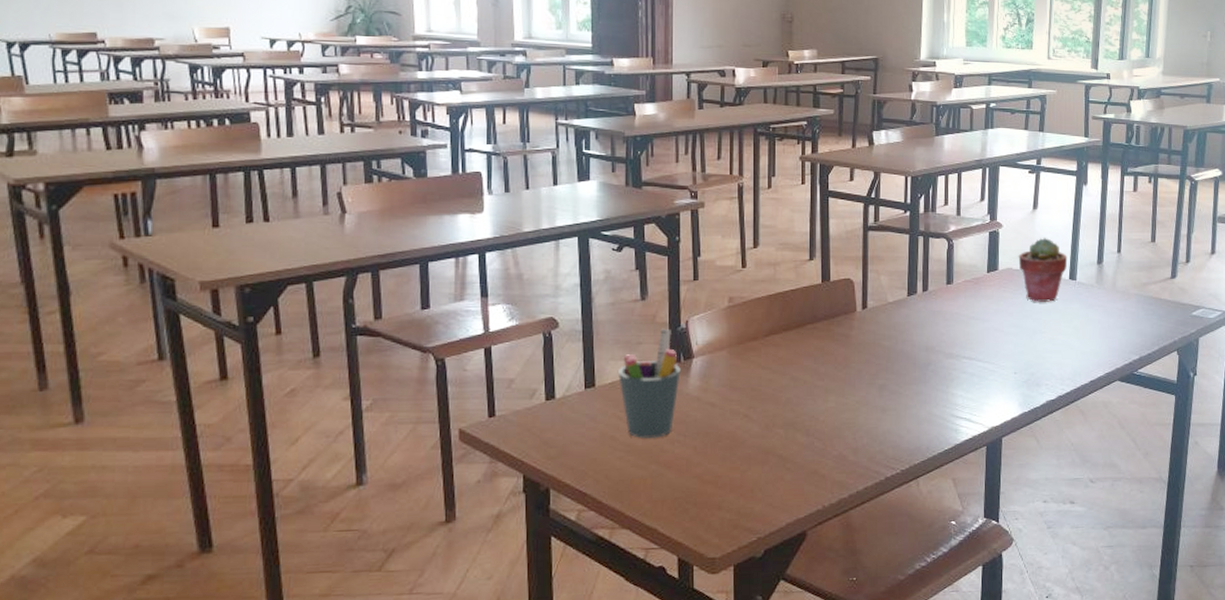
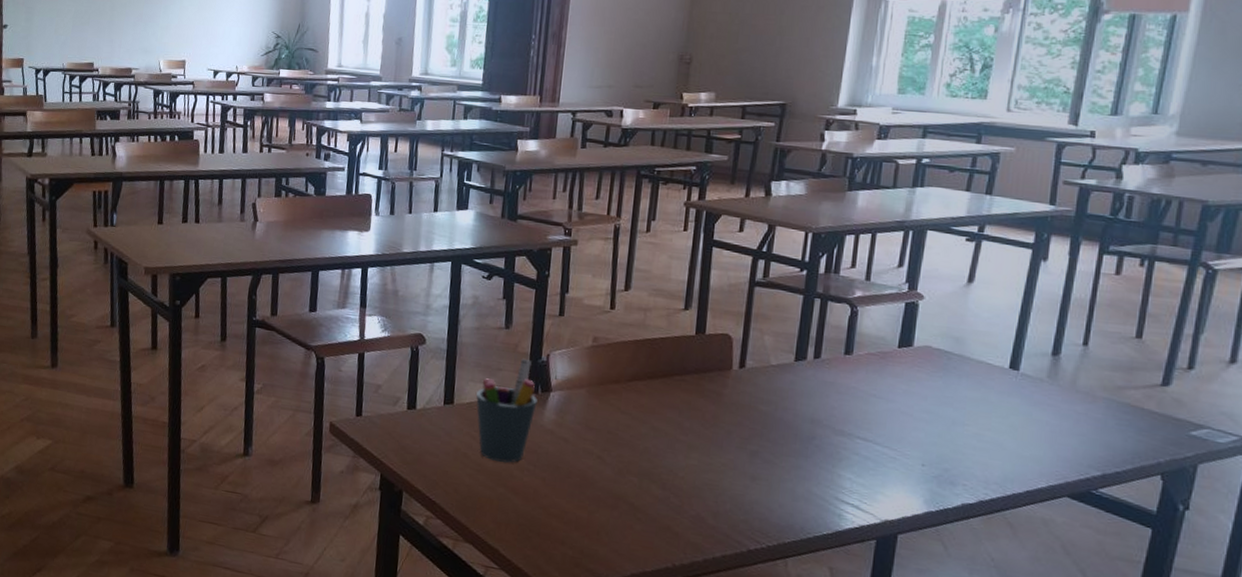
potted succulent: present [1018,237,1068,302] -> none [941,316,1010,392]

